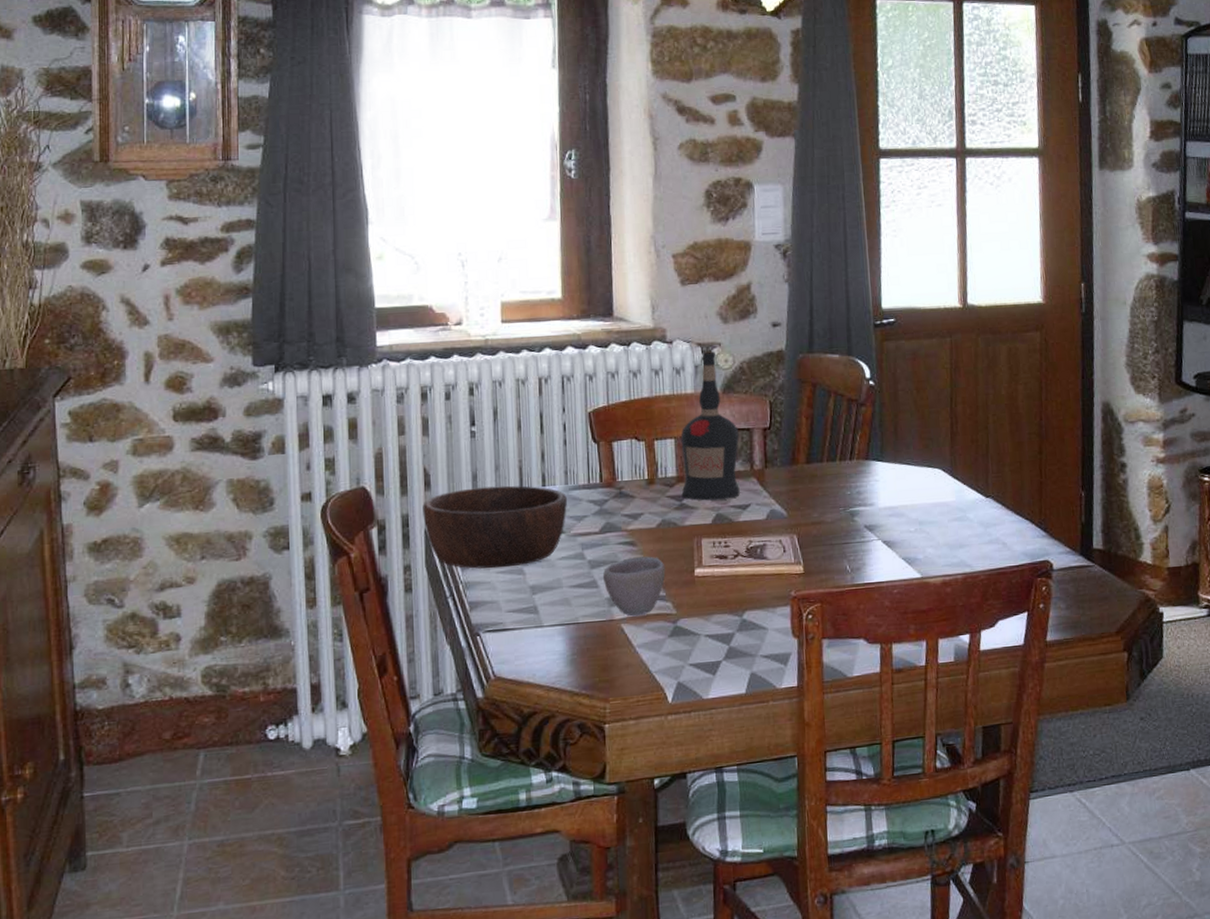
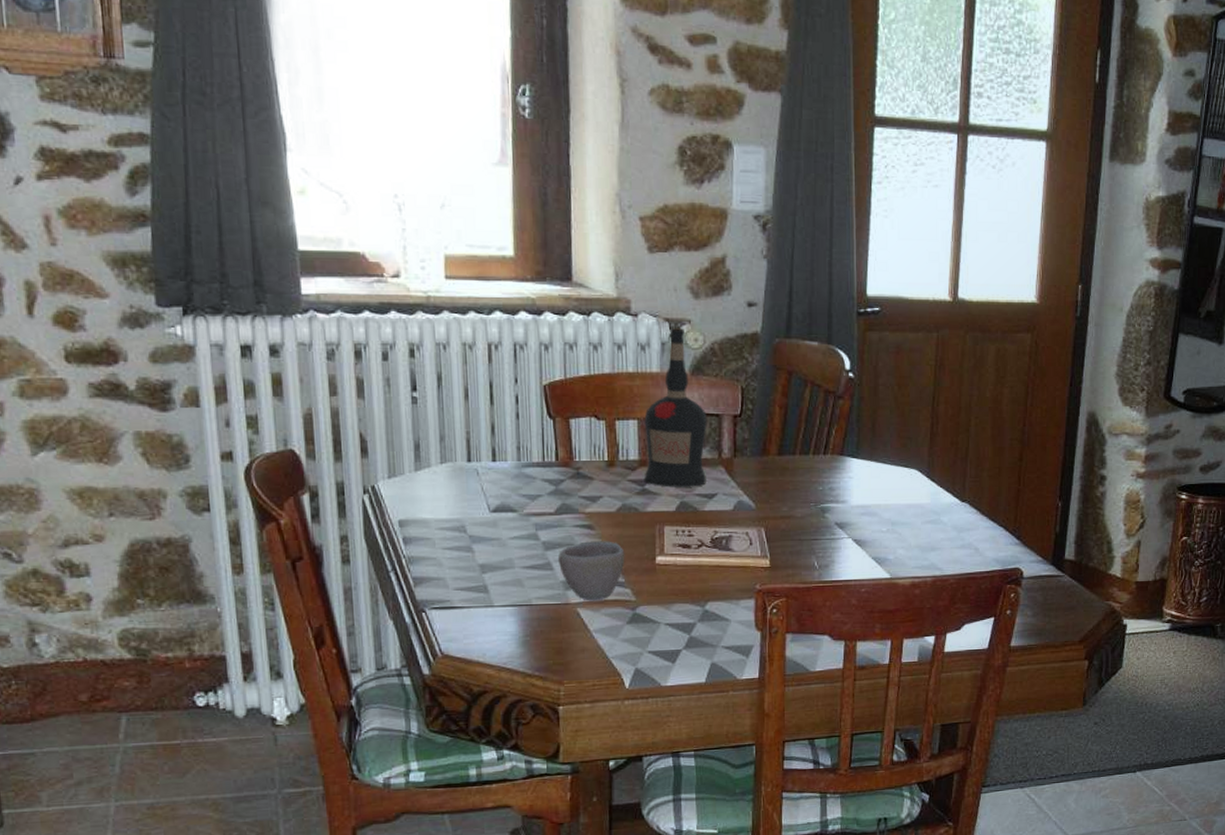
wooden bowl: present [423,485,568,569] -> none [359,458,521,544]

